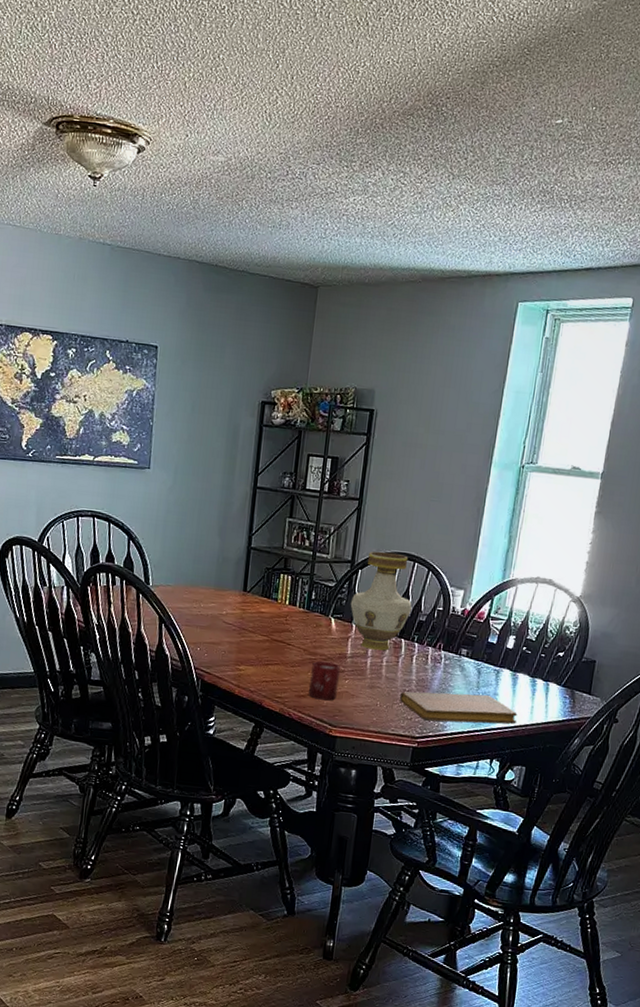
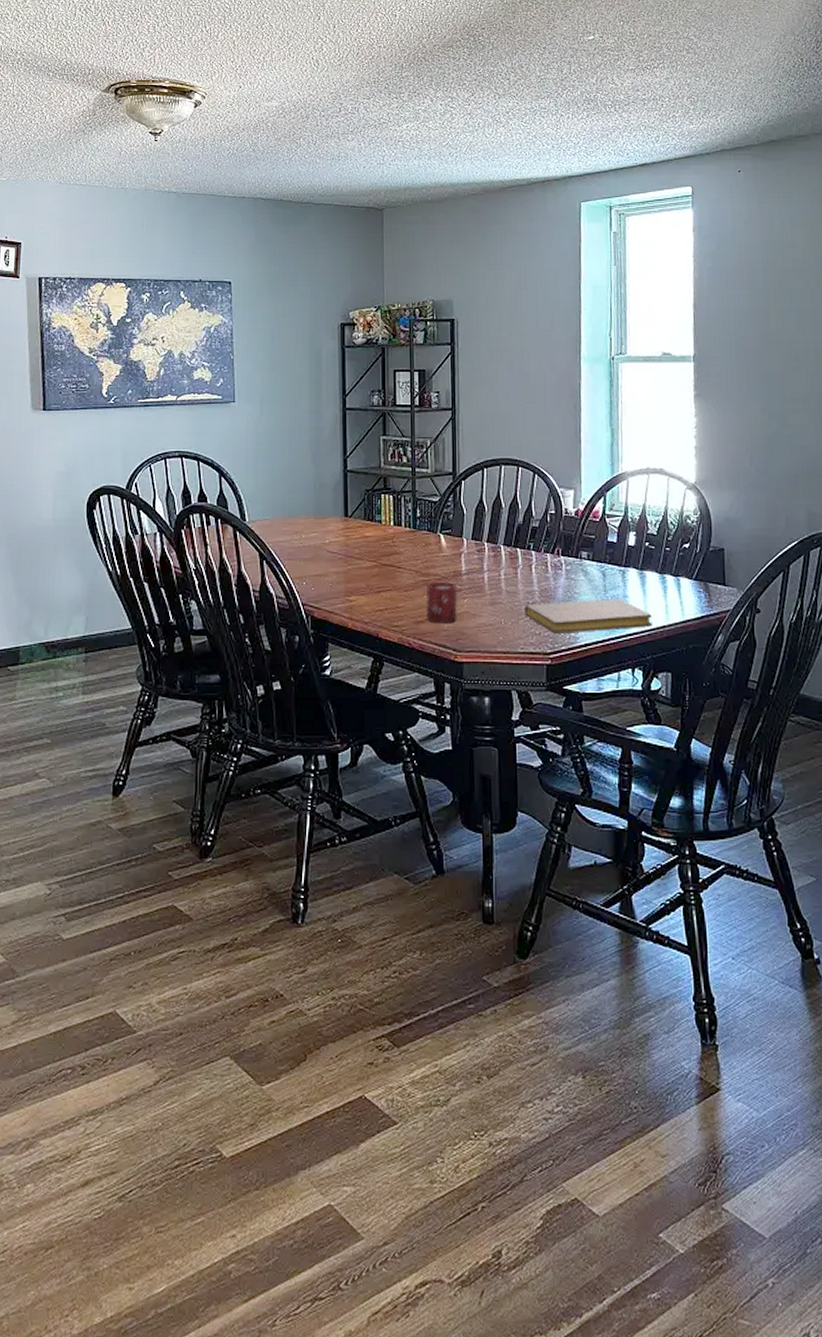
vase: present [350,551,412,651] -> none [458,459,522,563]

